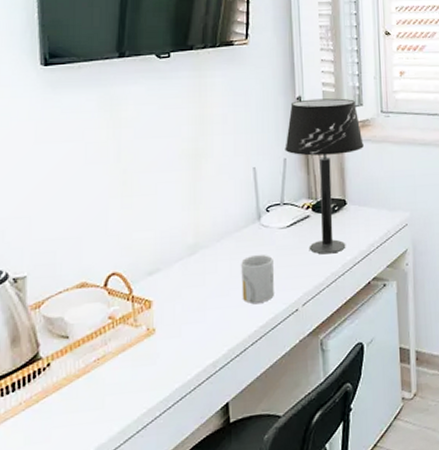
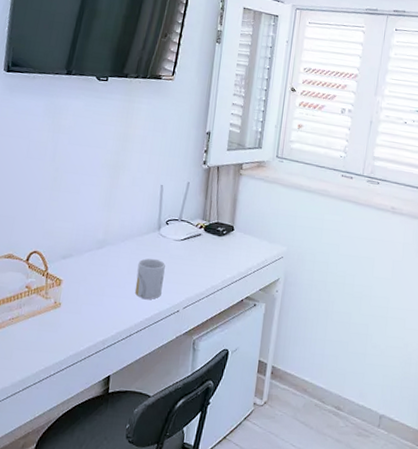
table lamp: present [285,98,364,255] -> none [189,135,257,270]

